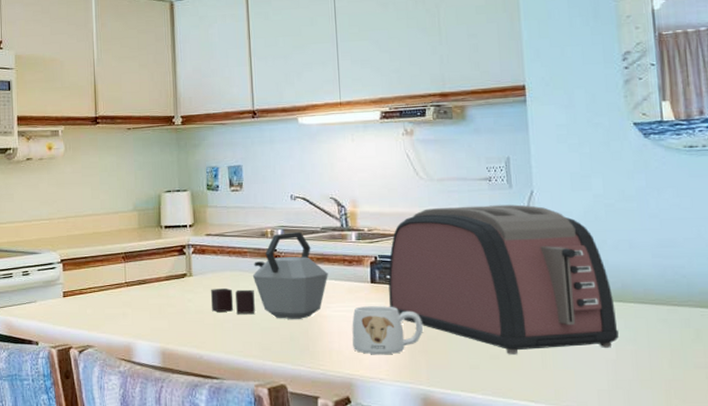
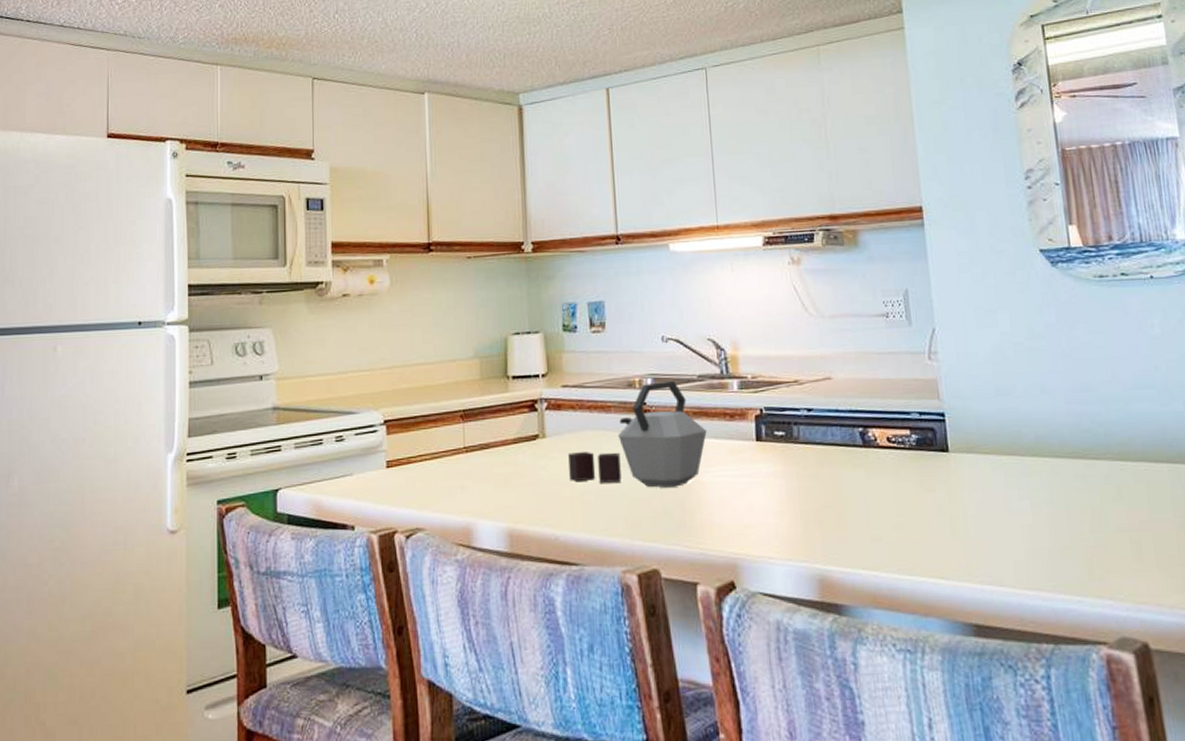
mug: present [352,305,423,354] -> none [735,468,817,528]
toaster: present [388,204,619,355] -> none [776,344,1034,523]

